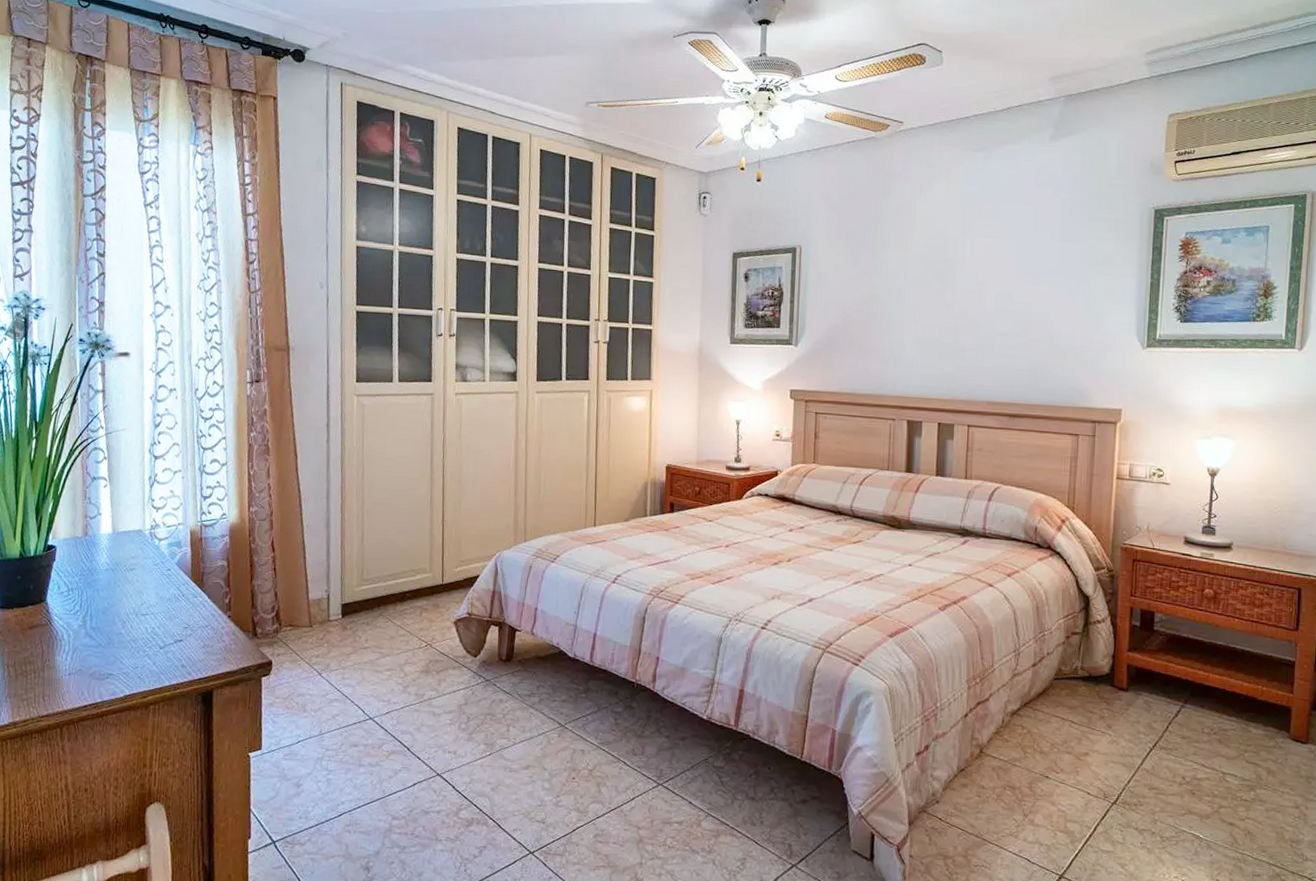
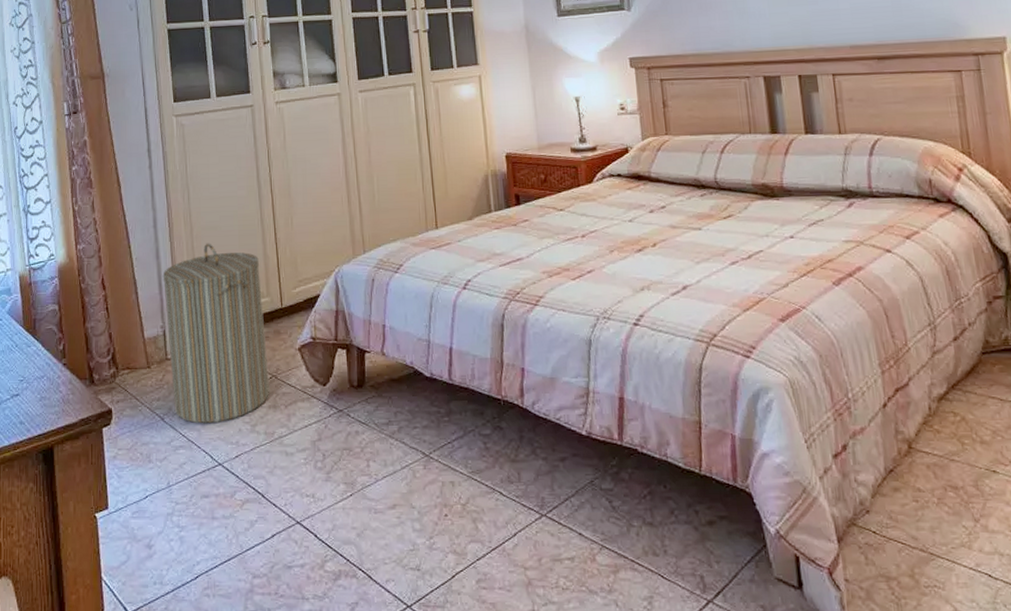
laundry hamper: none [331,518,426,682] -> present [162,243,270,424]

